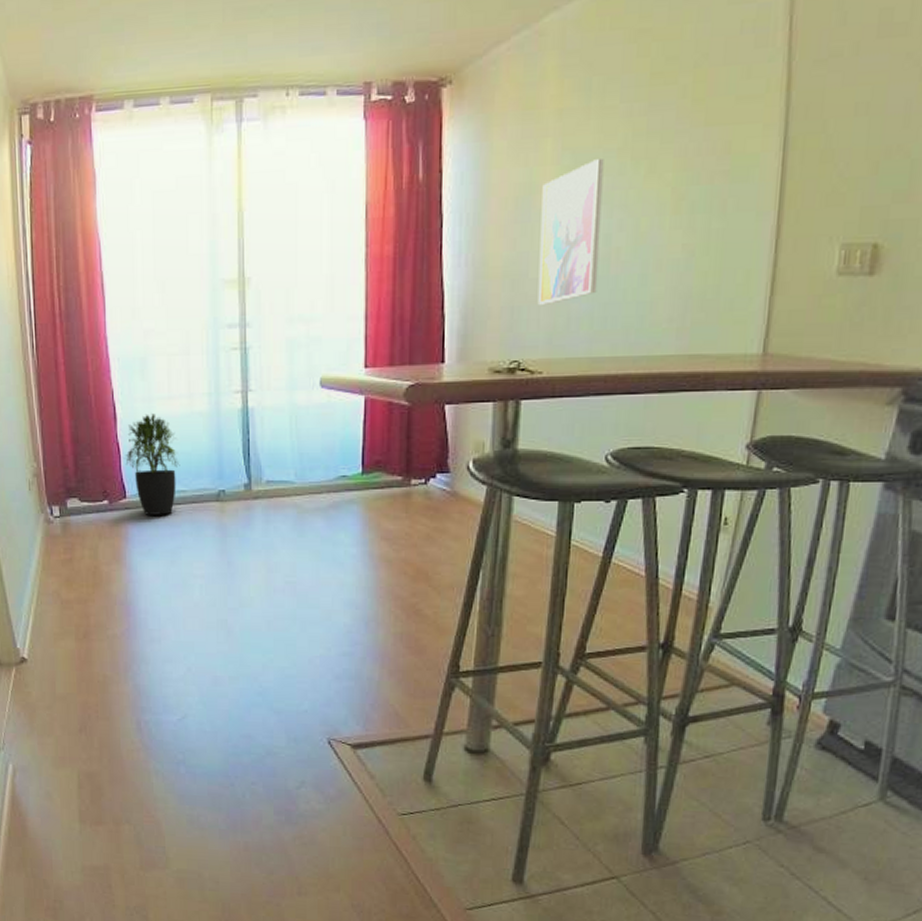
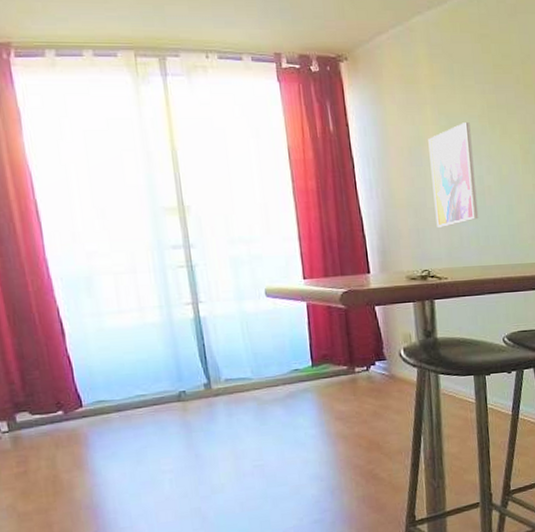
potted plant: present [125,413,180,515] -> none [77,327,138,421]

